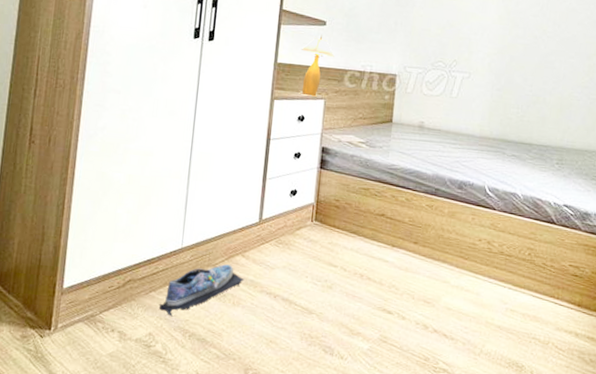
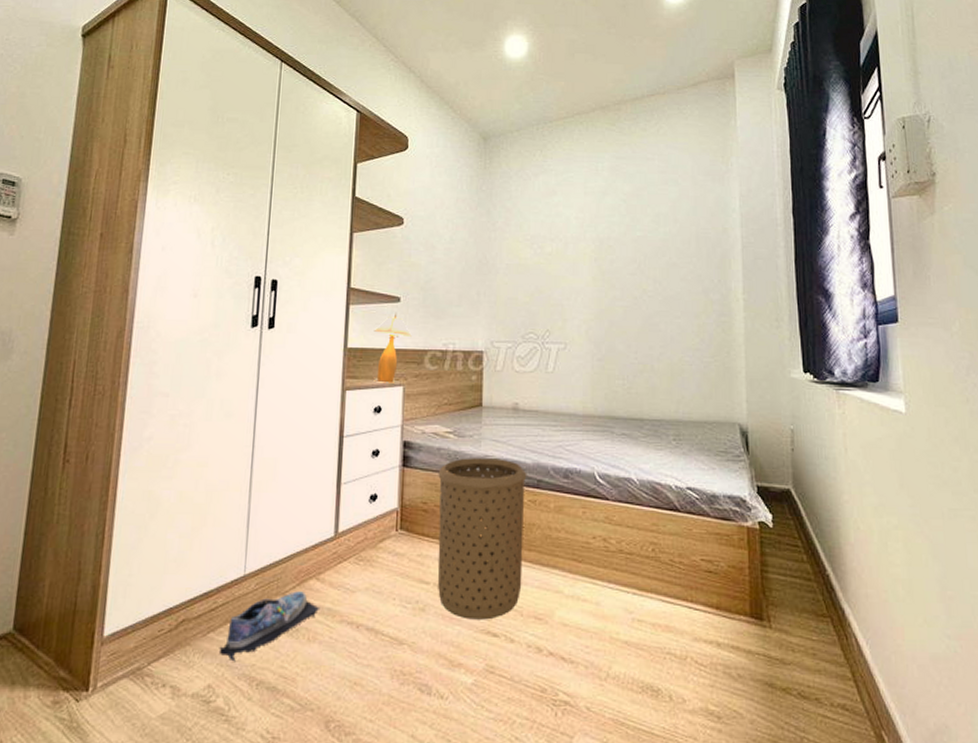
laundry basket: none [344,165,427,300] -> present [437,458,527,620]

